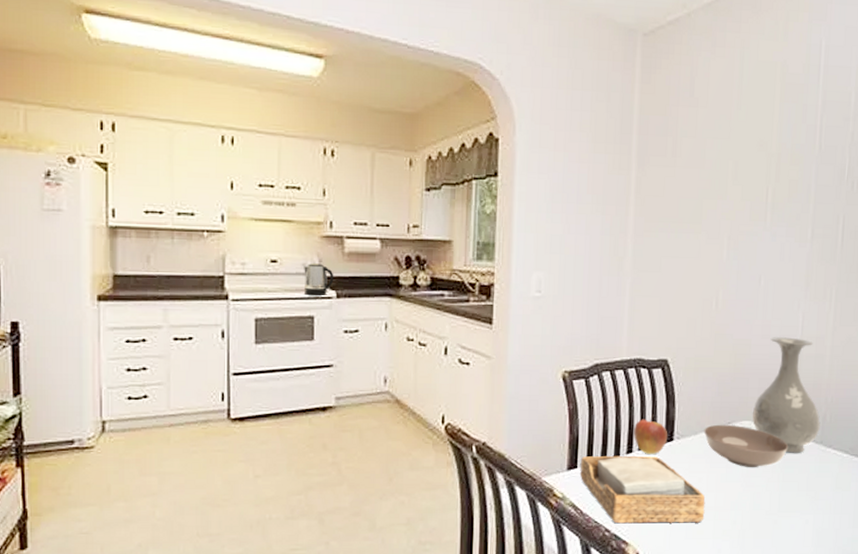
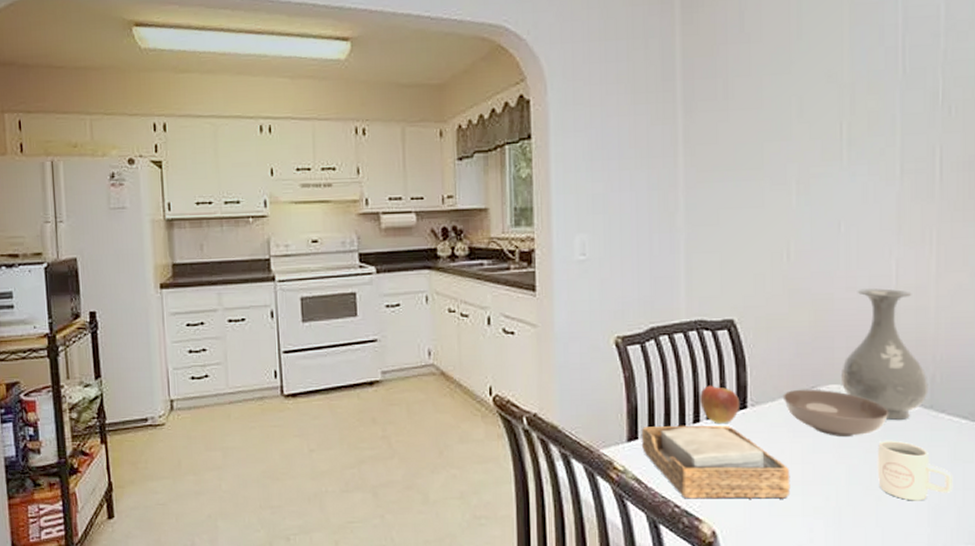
kettle: present [304,263,334,295] -> none [343,241,373,272]
mug: none [775,471,834,524] -> present [877,440,954,501]

